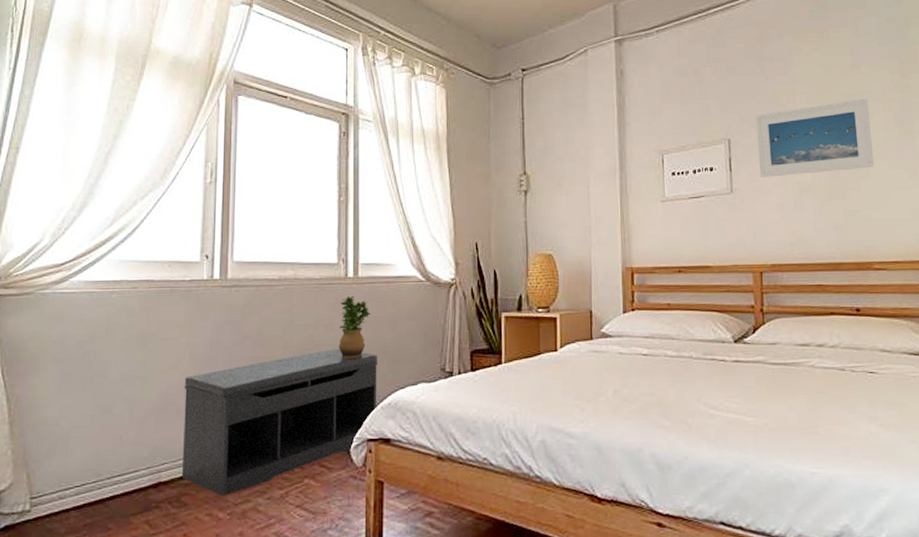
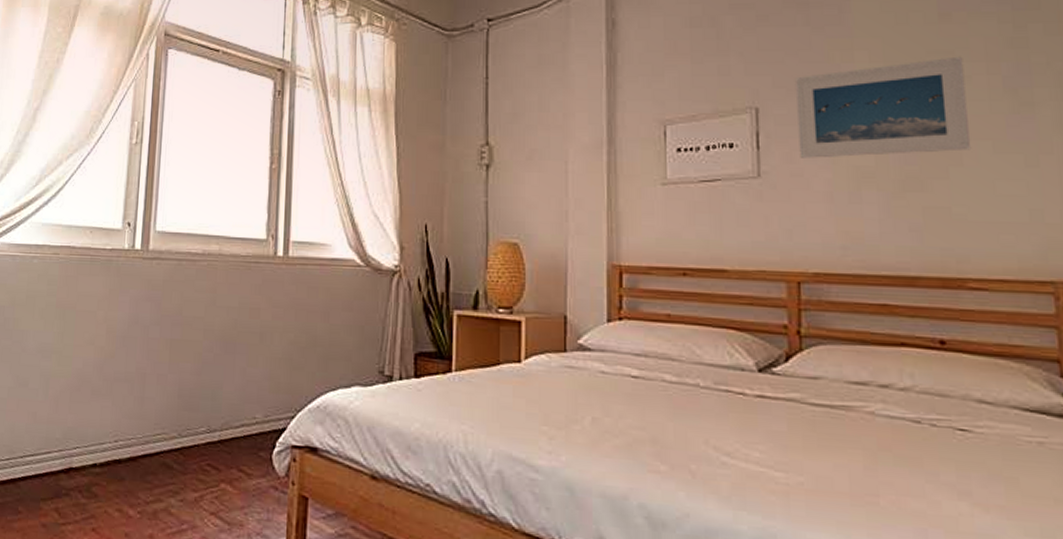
bench: present [181,348,377,497] -> none [93,336,306,492]
potted plant: present [338,295,371,358] -> none [264,277,301,350]

